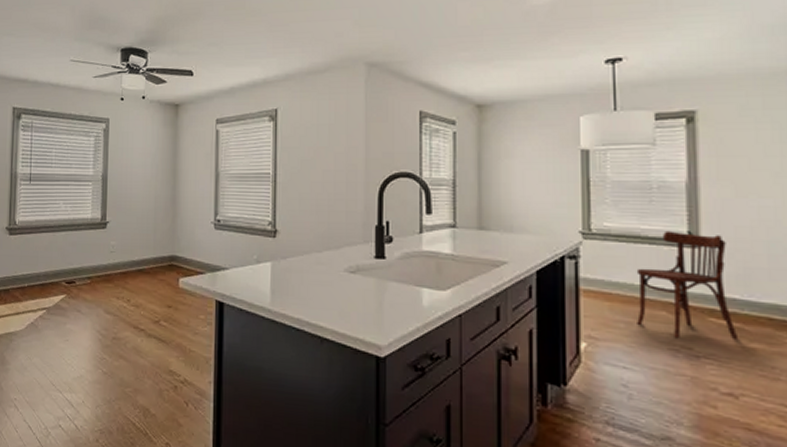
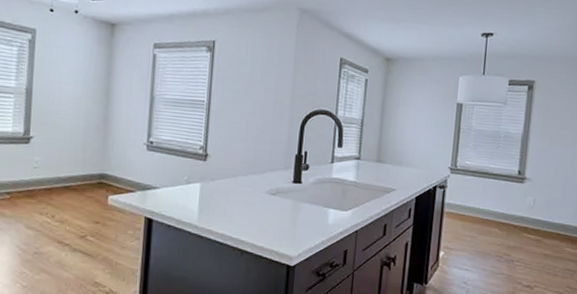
dining chair: present [636,230,739,341] -> none [478,169,540,249]

